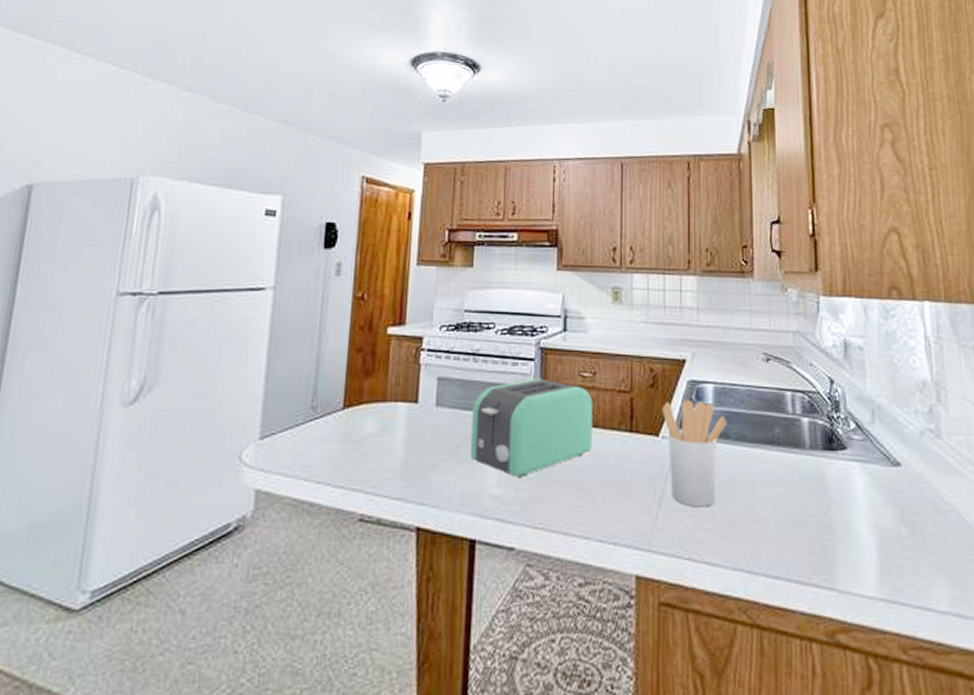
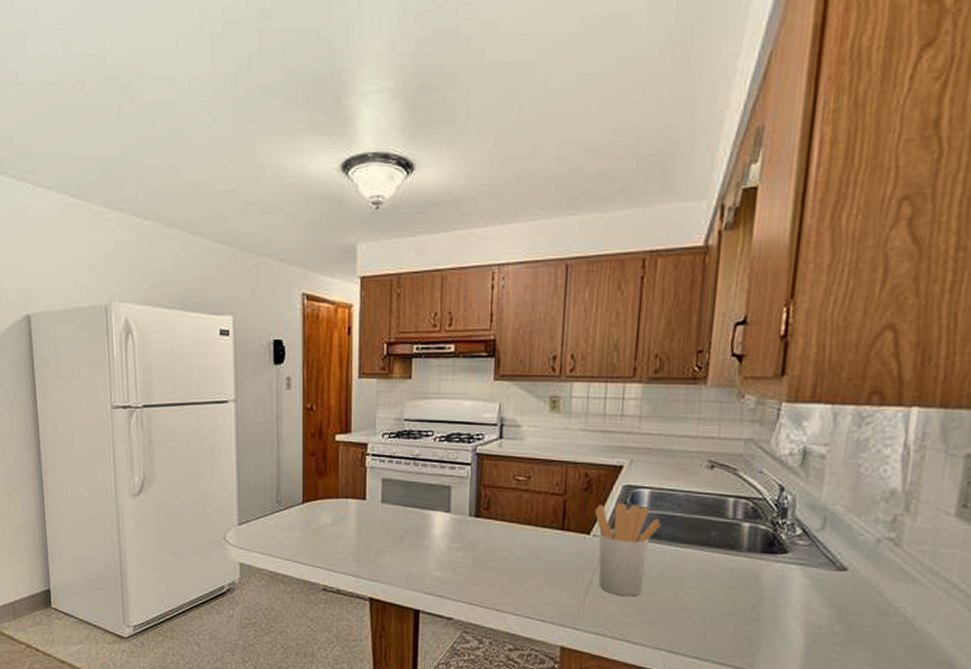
toaster: present [470,378,593,477] -> none [413,481,527,564]

